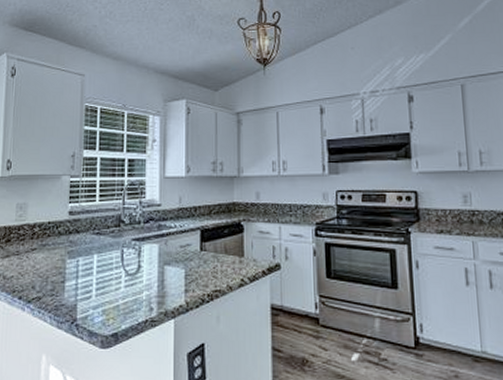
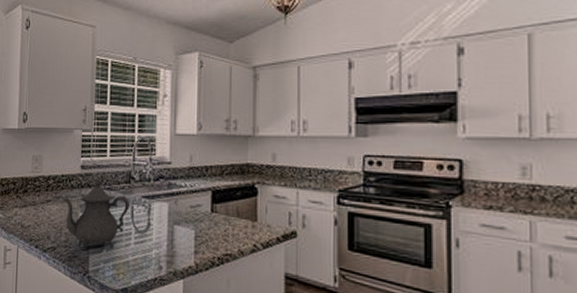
teapot: none [49,222,120,298] -> present [62,177,130,251]

